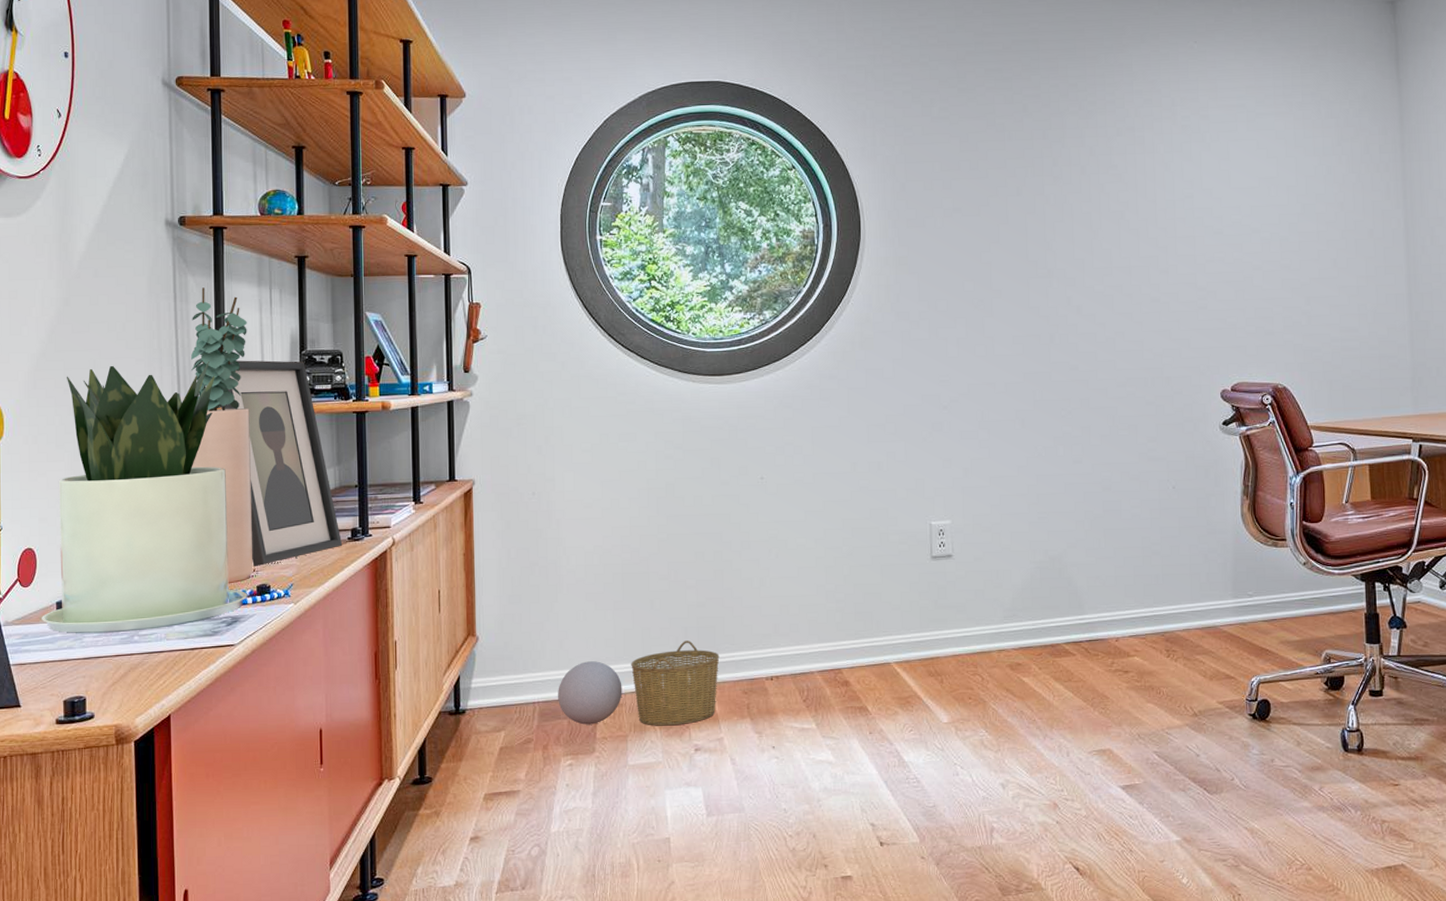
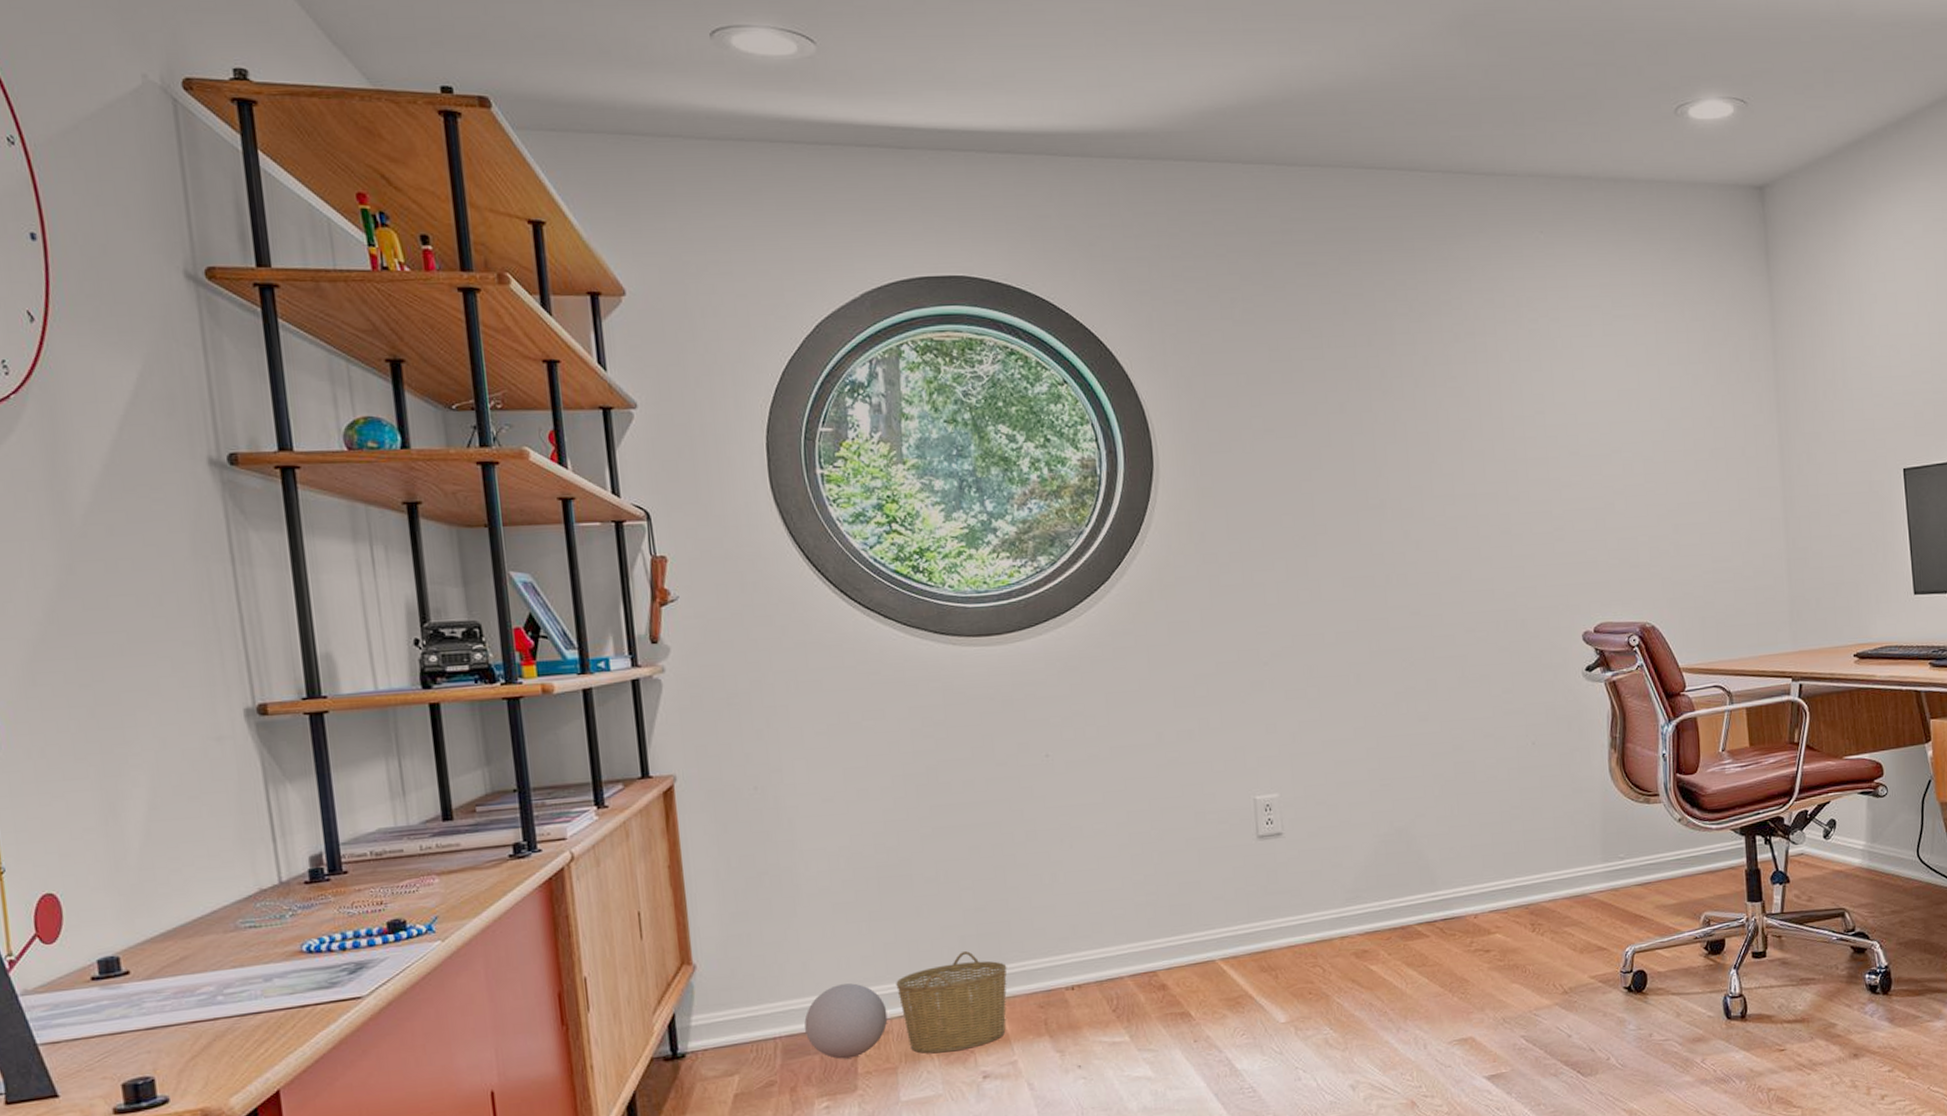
planter: present [41,361,248,634] -> none [76,641,376,999]
vase: present [191,287,254,584] -> none [260,546,381,922]
picture frame: present [220,360,343,567] -> none [313,636,503,899]

